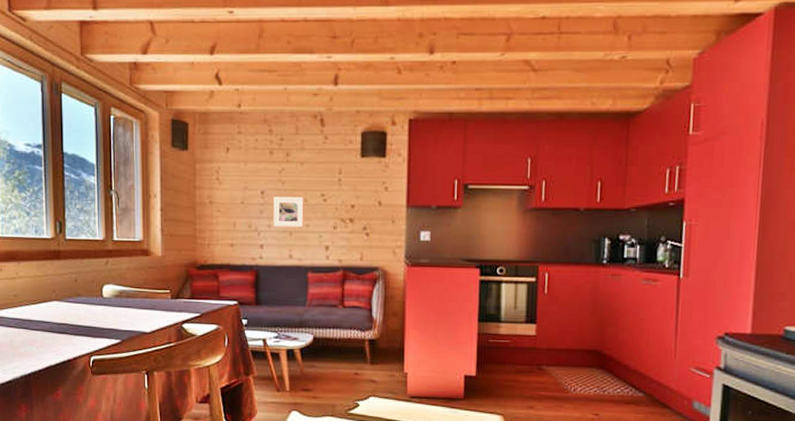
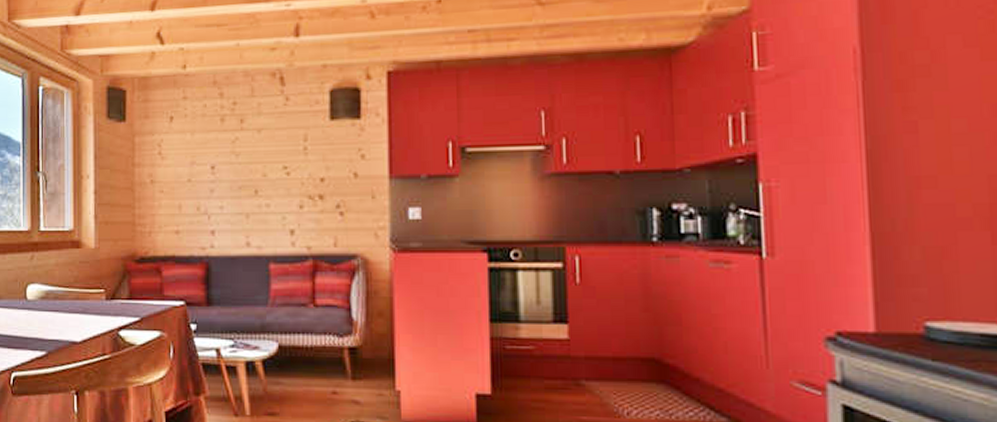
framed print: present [273,197,304,228] -> none [226,171,263,208]

